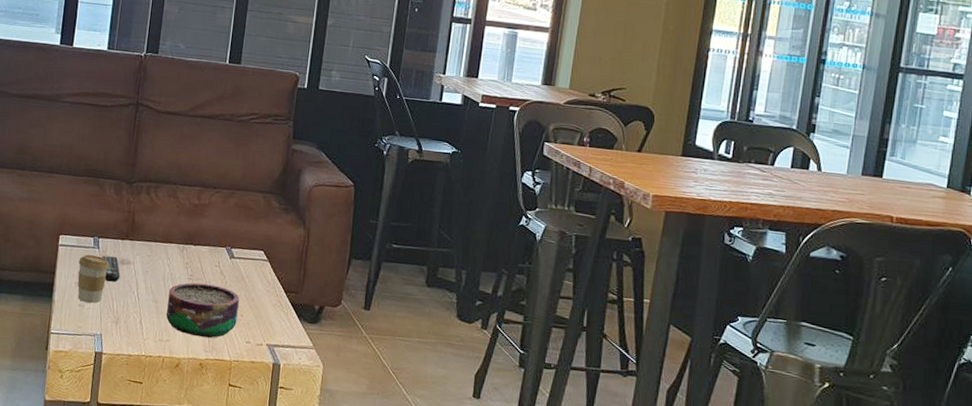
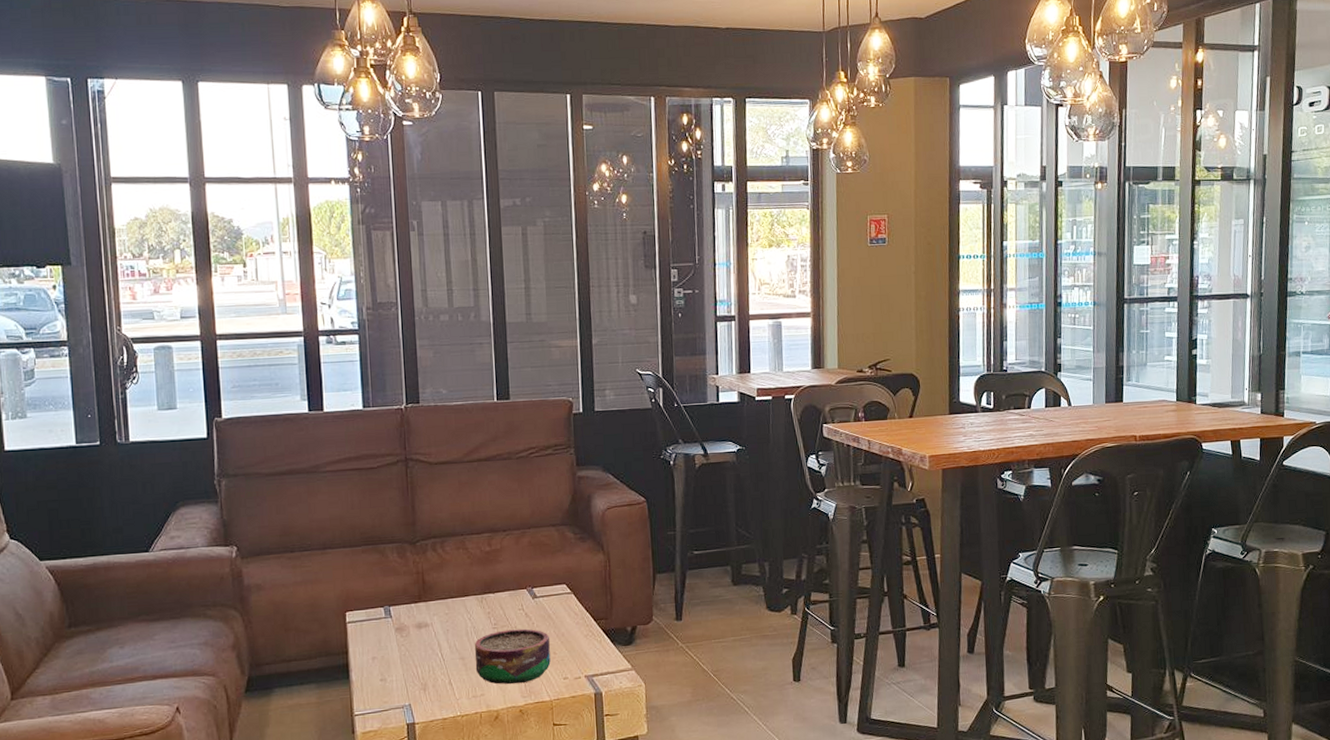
coffee cup: present [77,254,110,303] -> none [371,625,407,676]
remote control: present [102,255,120,282] -> none [396,621,420,649]

